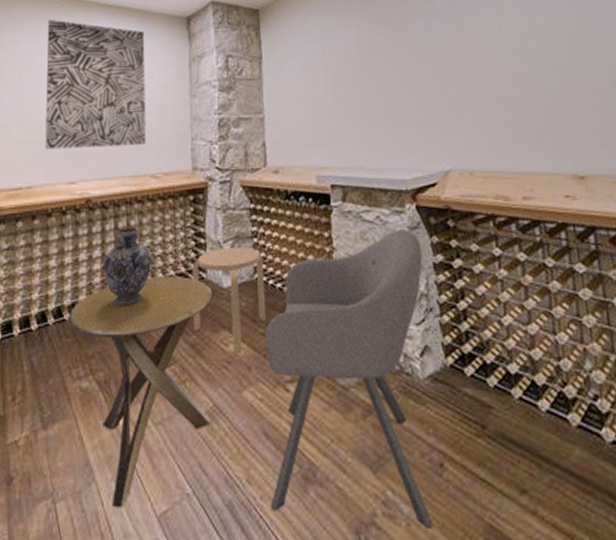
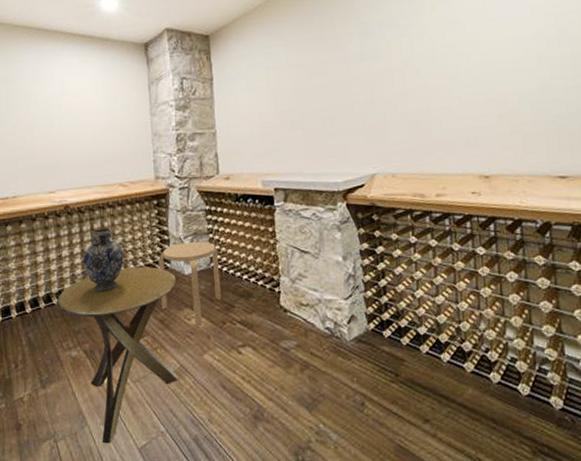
wall art: present [45,19,146,150] -> none [18,48,114,164]
chair: present [266,230,433,530] -> none [221,224,355,451]

